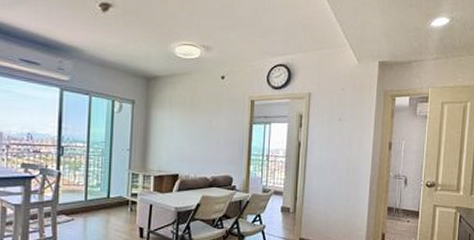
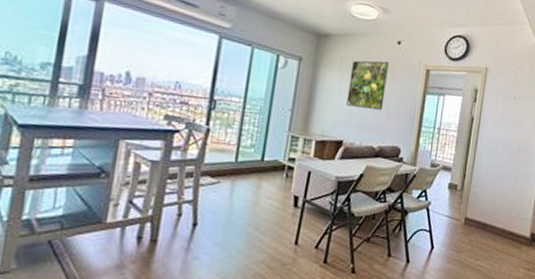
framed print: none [179,96,215,143] -> present [346,60,389,110]

